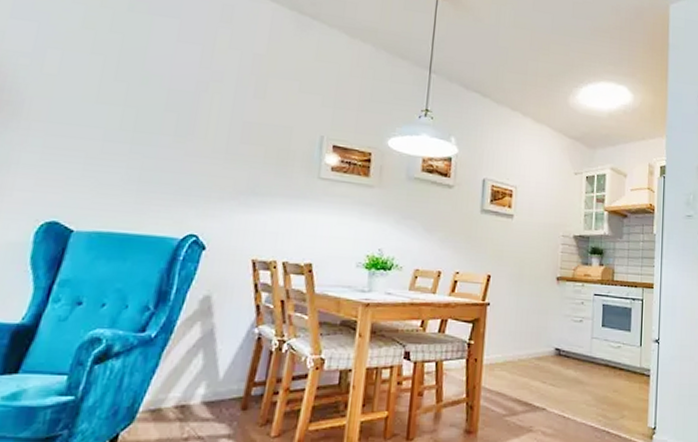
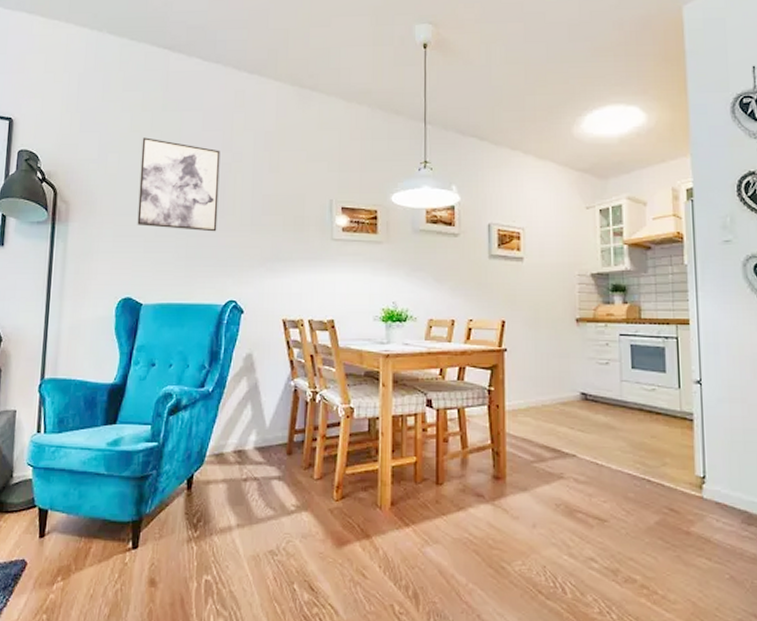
wall art: none [77,37,197,156] -> present [137,137,221,232]

